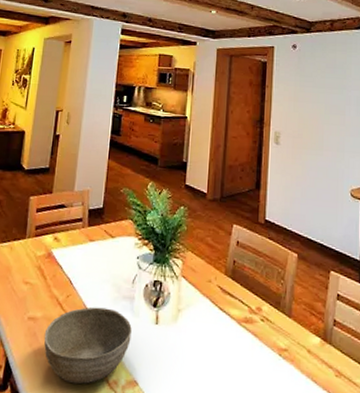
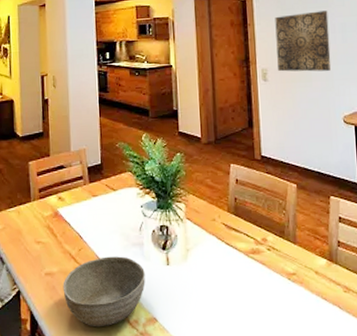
wall art: none [291,81,345,142] -> present [275,10,332,72]

